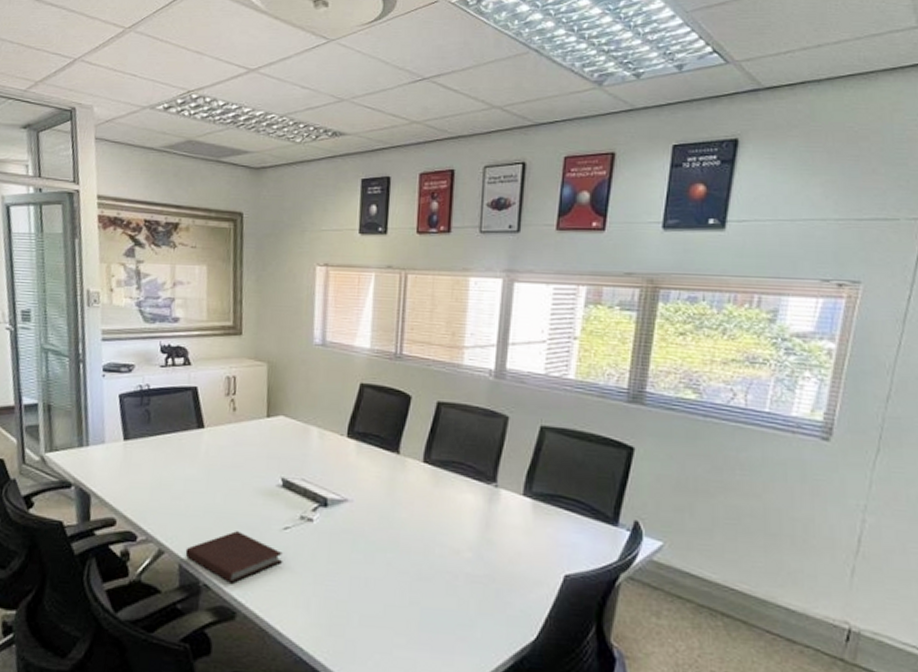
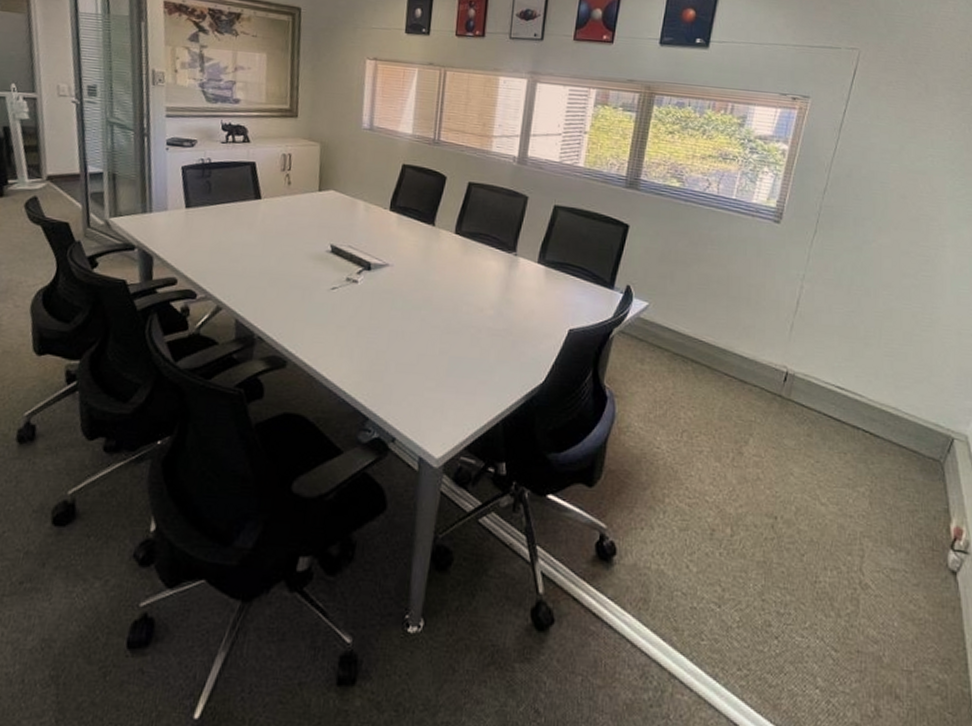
notebook: present [185,531,283,583] -> none [241,290,330,336]

